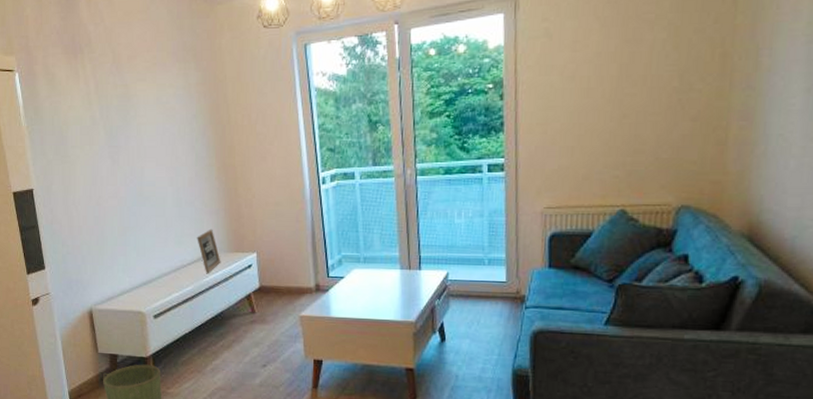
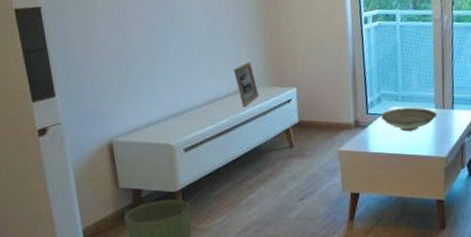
decorative bowl: none [342,269,403,294] -> present [380,107,438,131]

